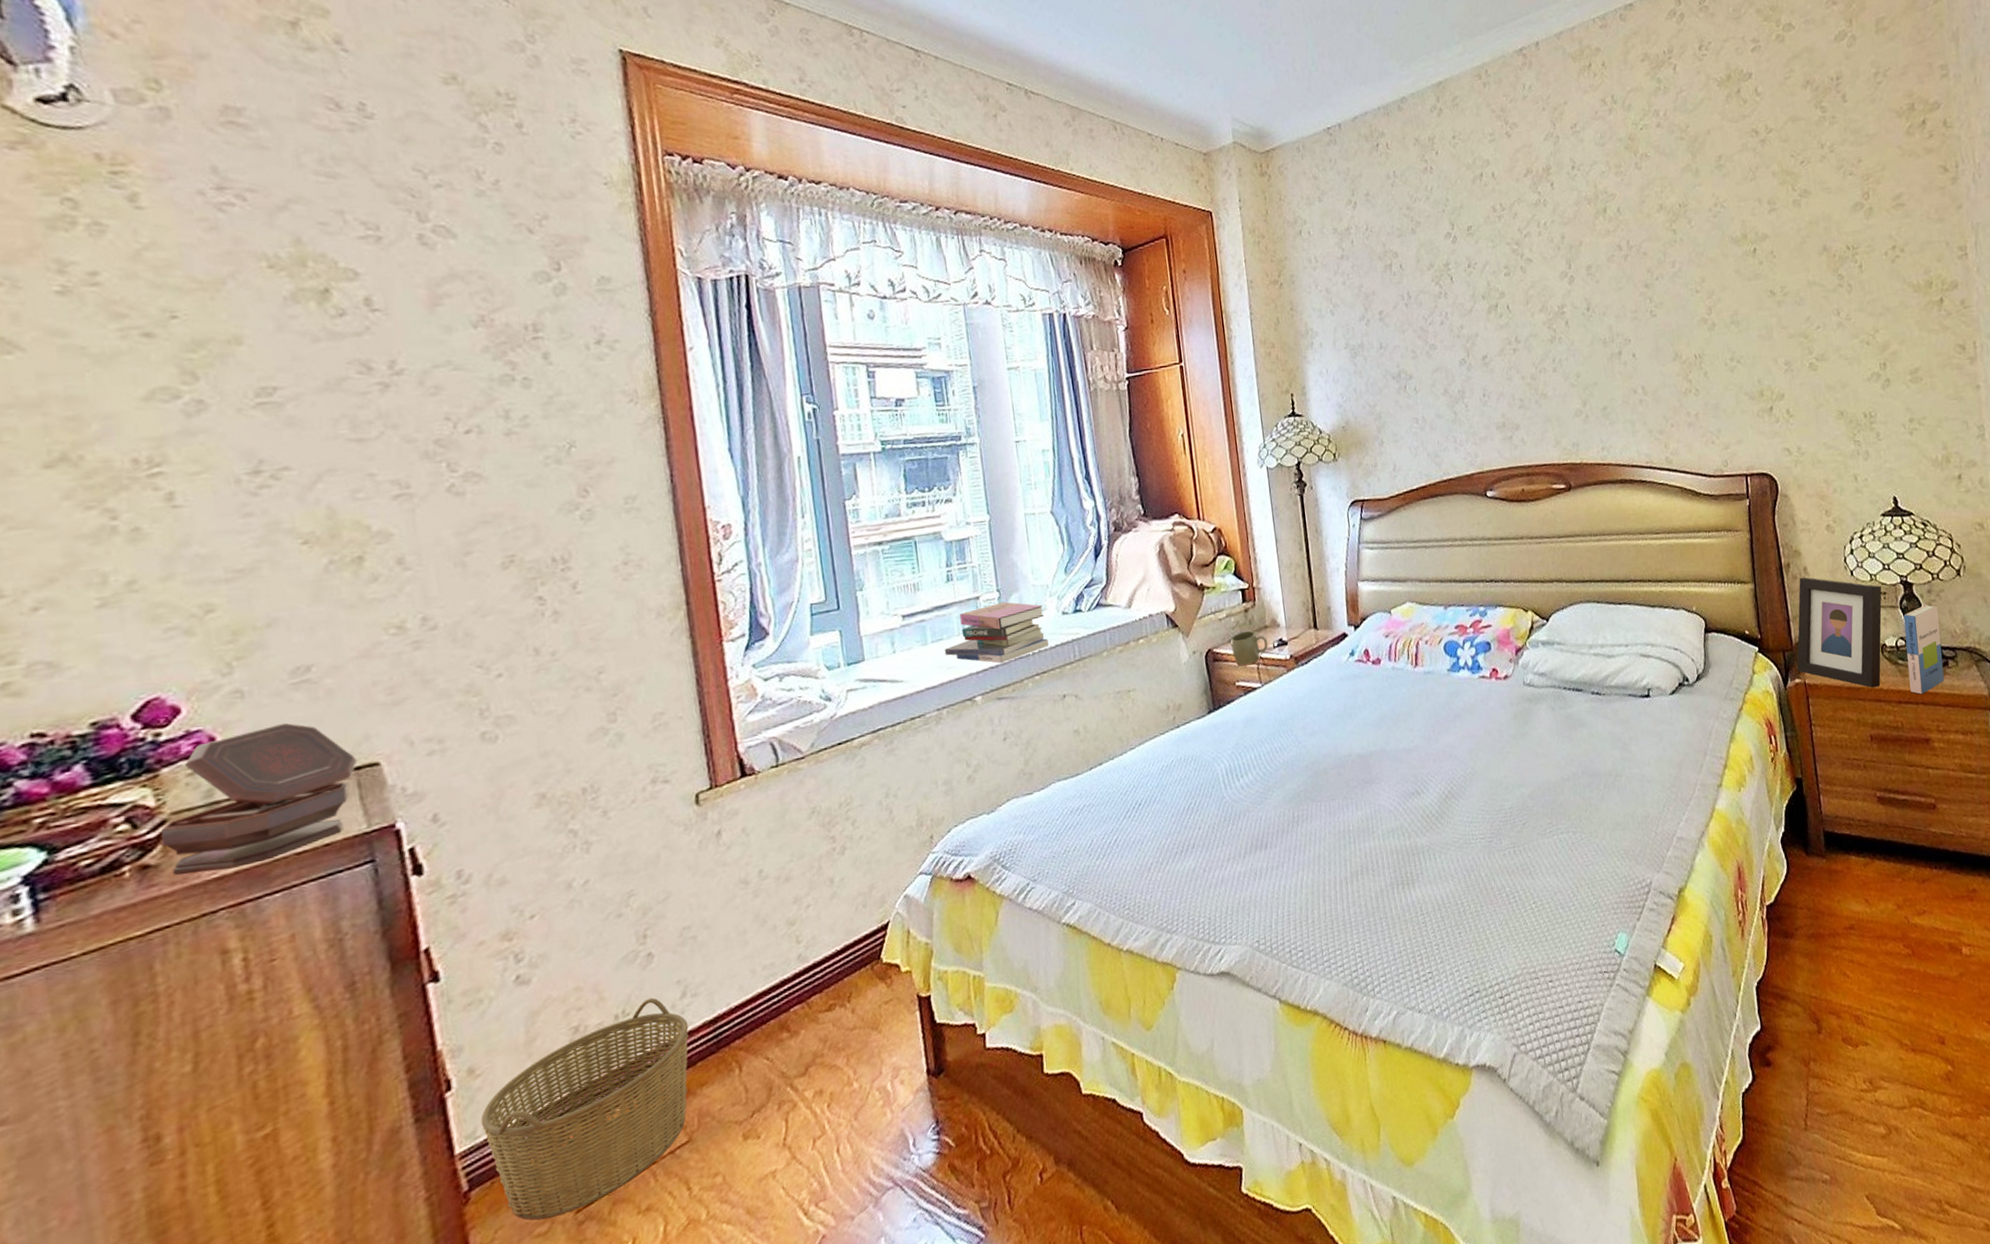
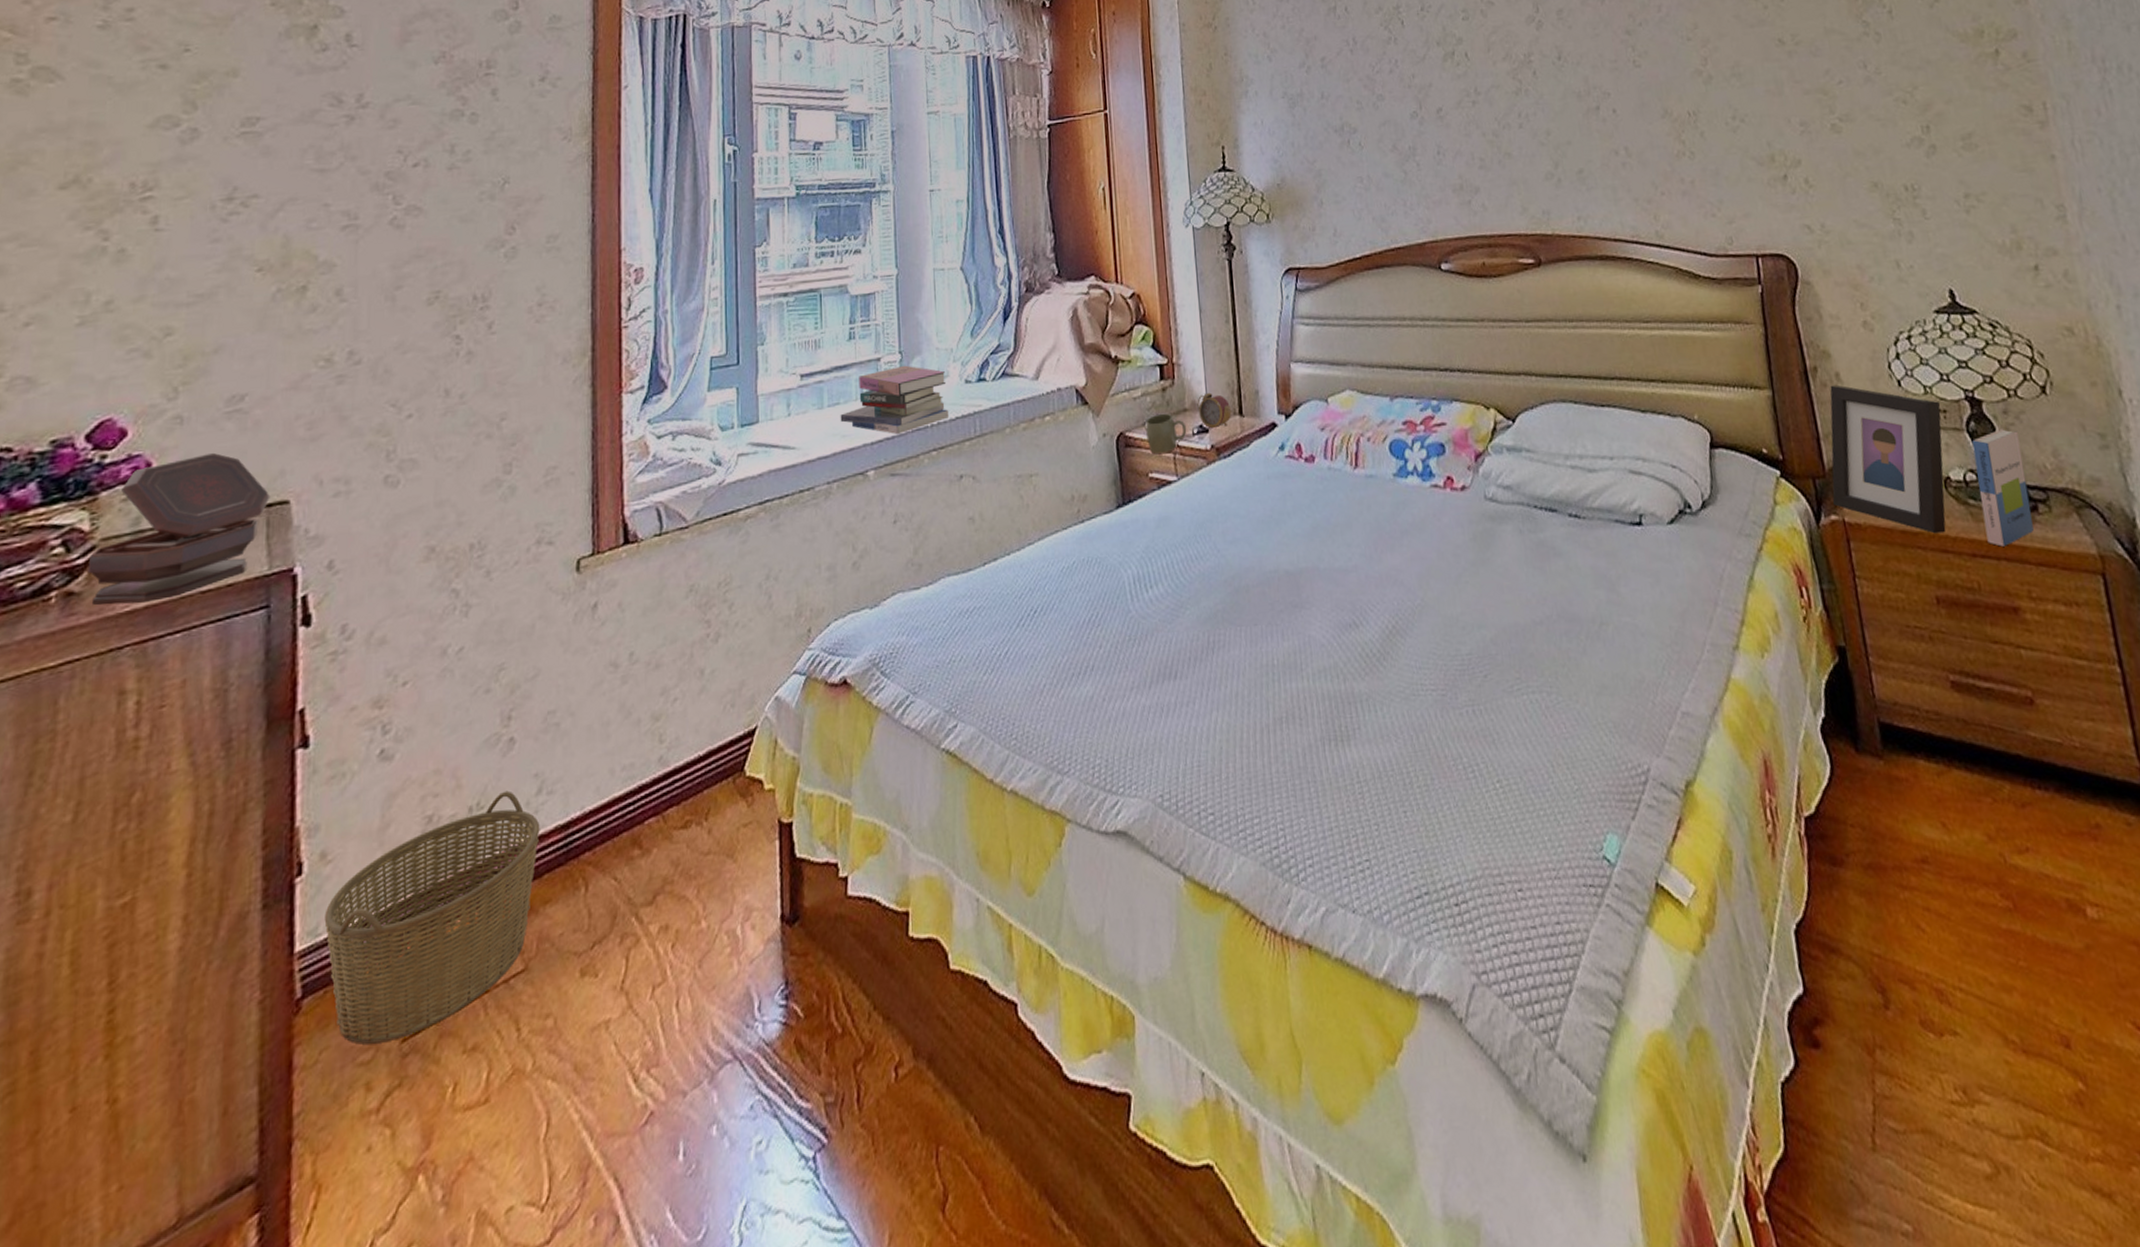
alarm clock: none [1276,610,1308,641] -> present [1197,392,1232,428]

